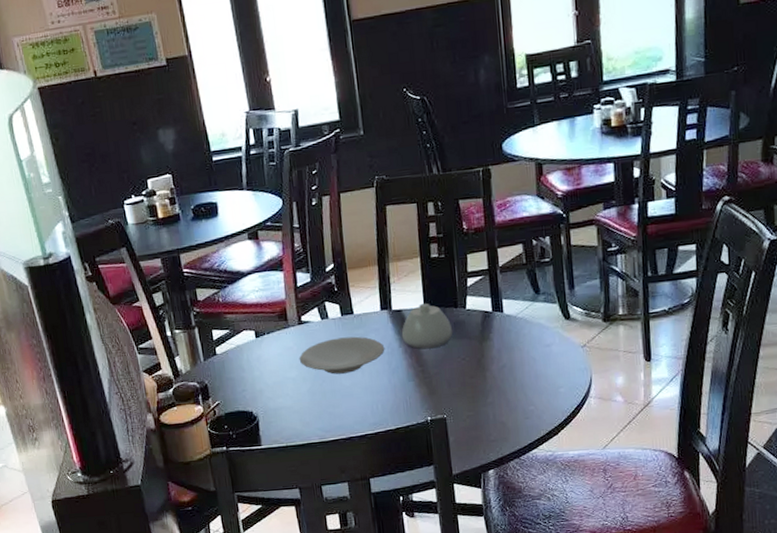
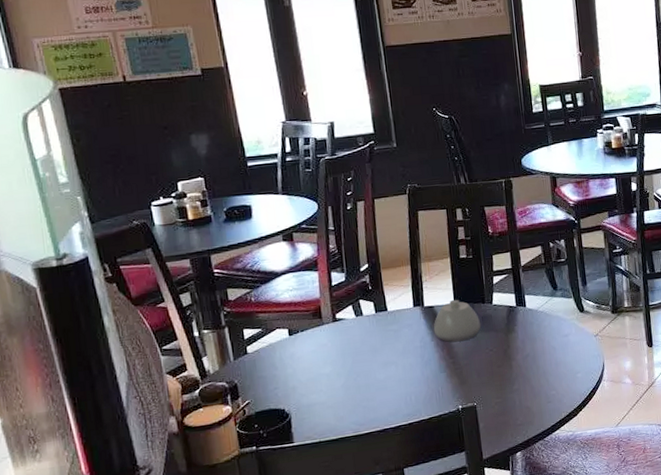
saucer: present [299,336,385,374] -> none [333,332,418,369]

